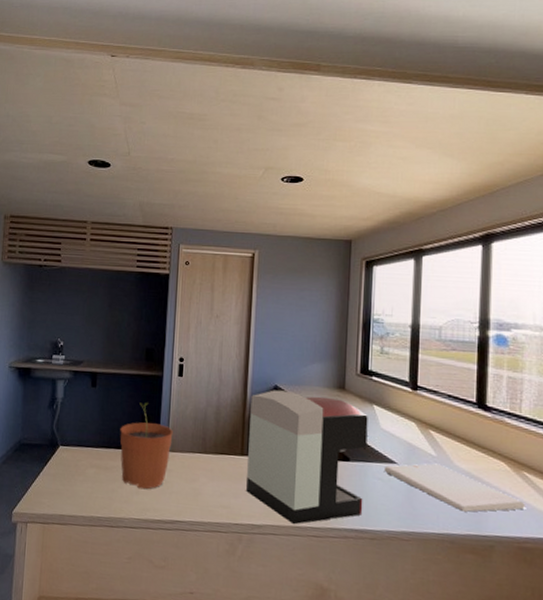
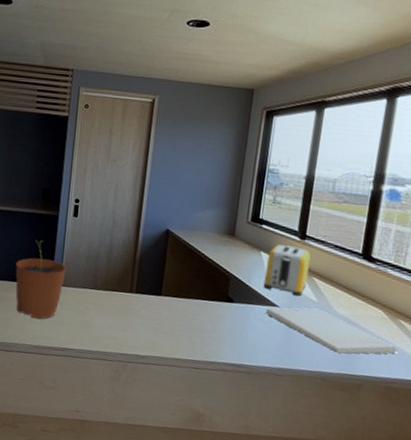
coffee maker: present [246,390,368,525] -> none [133,233,255,357]
toaster: none [379,397,424,452] -> present [263,244,311,297]

